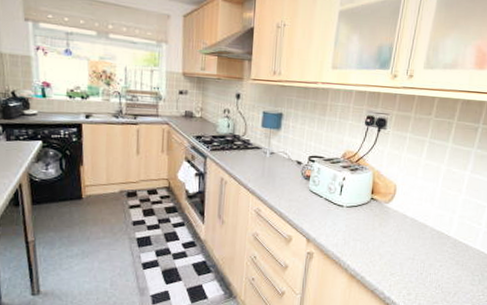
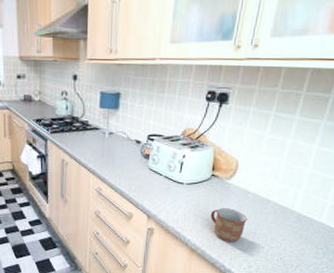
mug: none [369,232,406,268] -> present [210,208,247,242]

